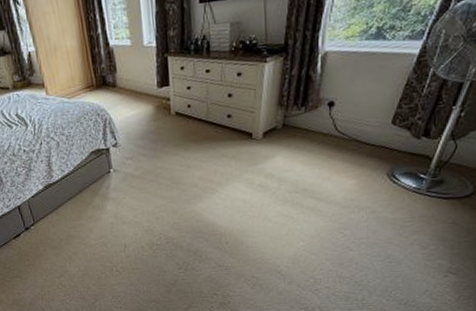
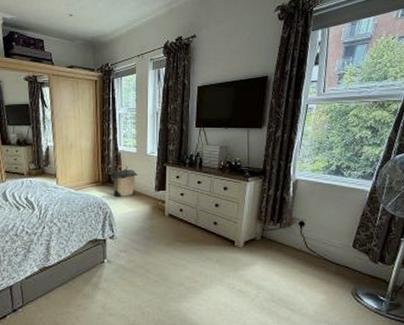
laundry hamper: none [105,61,136,101] -> present [110,165,138,198]

